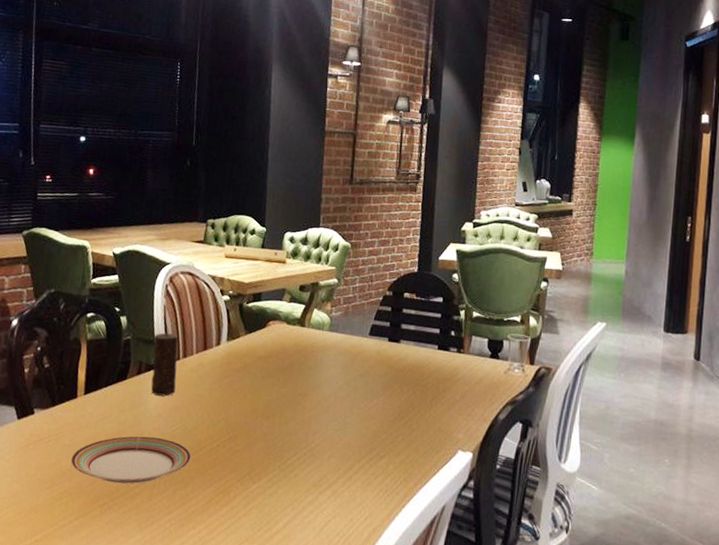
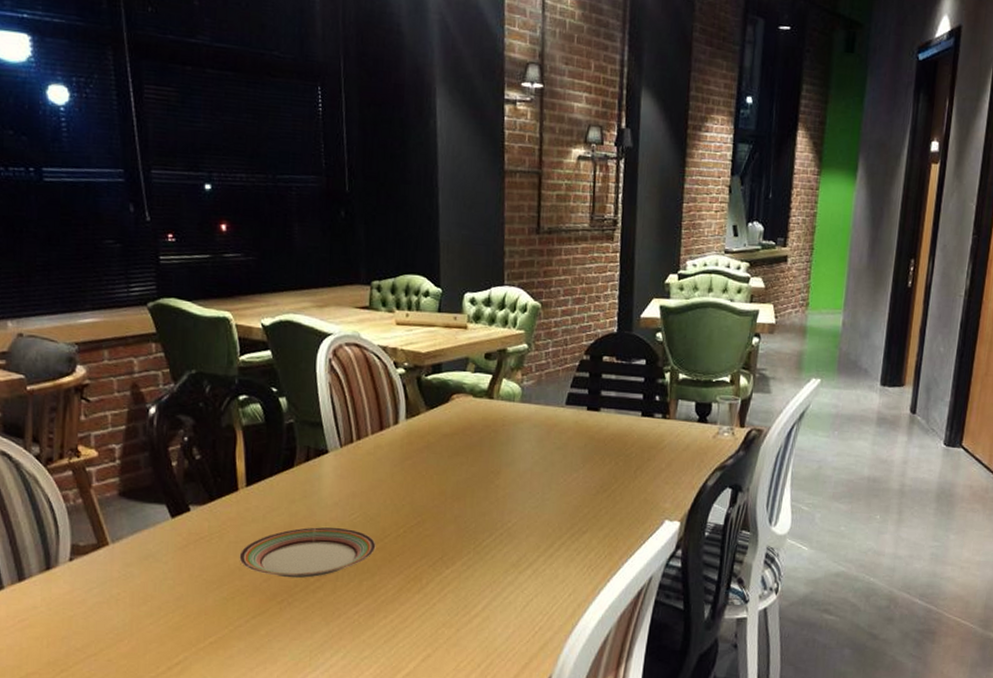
candle: present [150,332,179,396] -> none [320,413,352,483]

